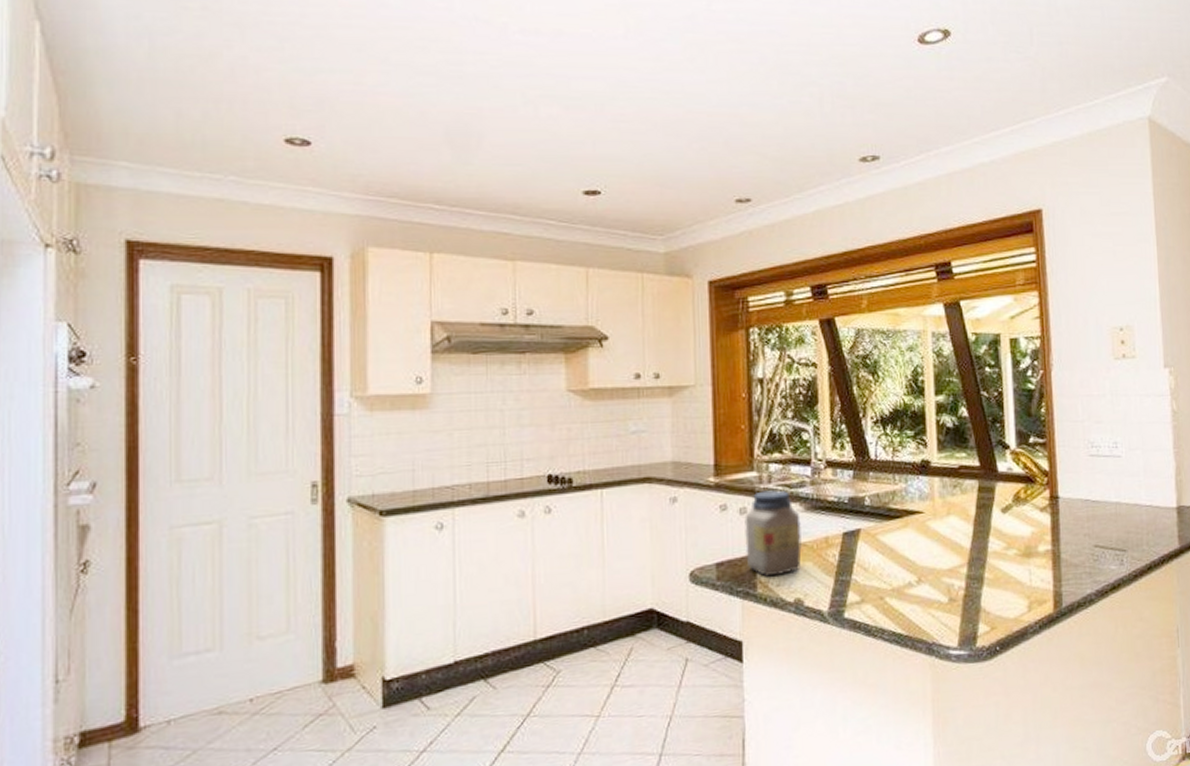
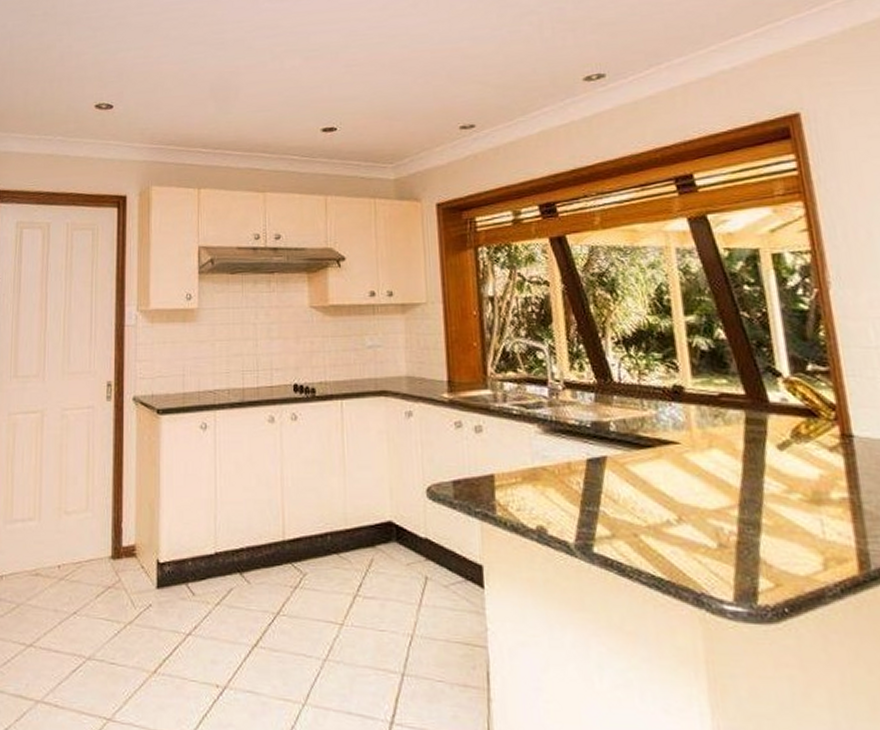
jar: present [744,490,802,577] -> none [480,410,542,500]

